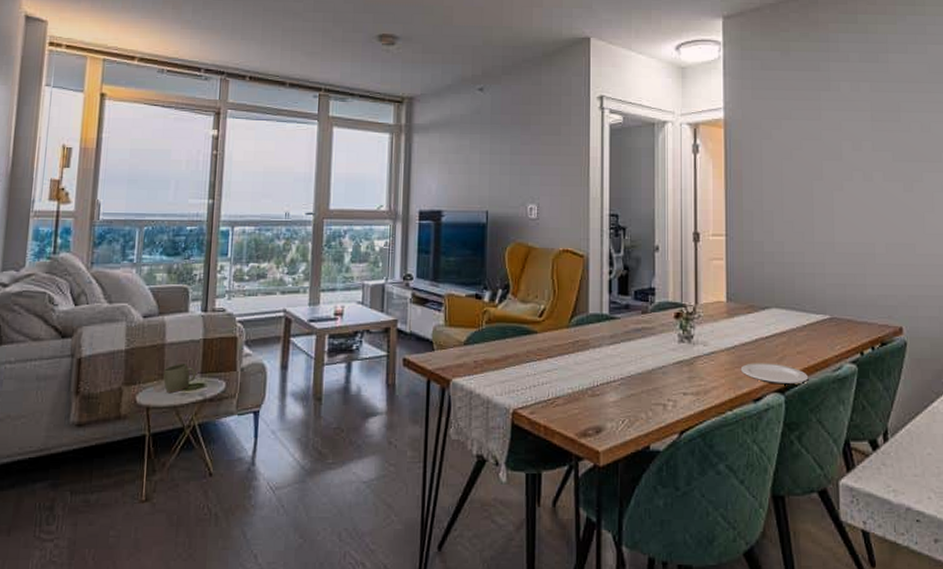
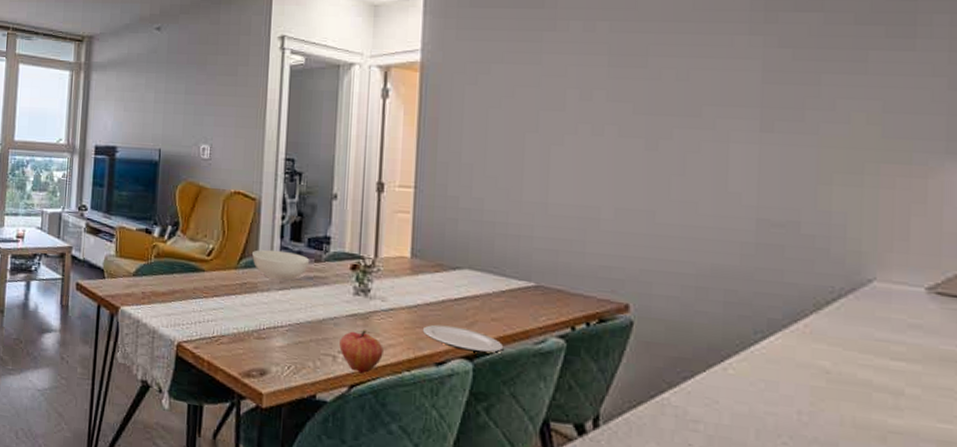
bowl: none [582,305,637,336] -> present [251,249,310,282]
fruit: none [669,375,708,419] -> present [339,330,383,374]

